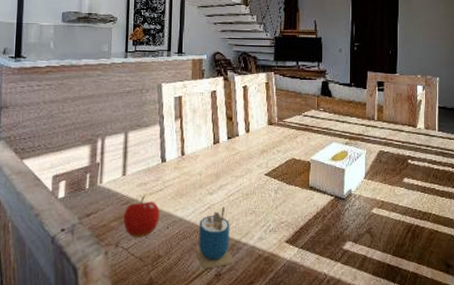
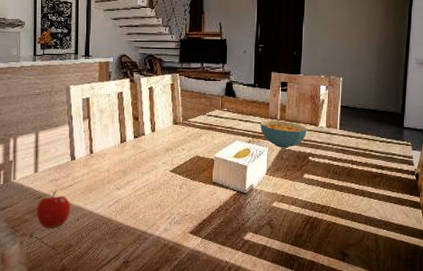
cup: present [195,206,233,269] -> none [104,200,140,257]
cereal bowl: none [357,121,405,150] -> present [260,120,307,148]

